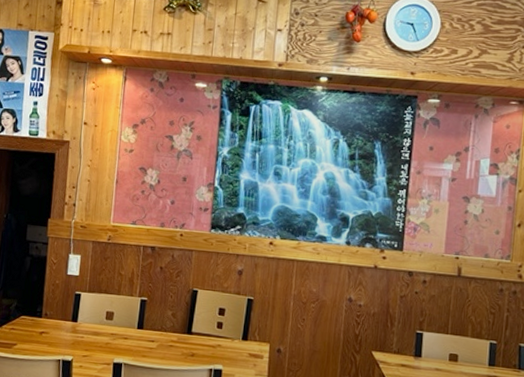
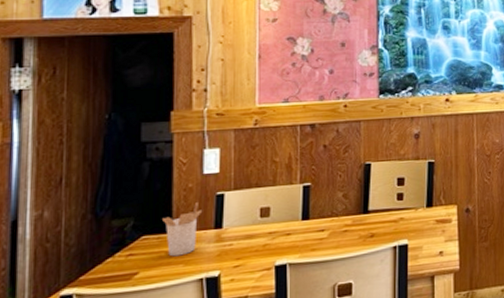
utensil holder: none [36,297,65,338] -> present [163,203,203,257]

